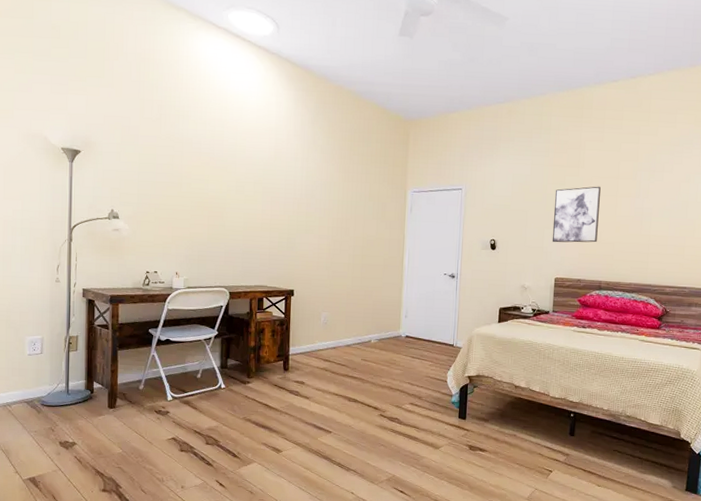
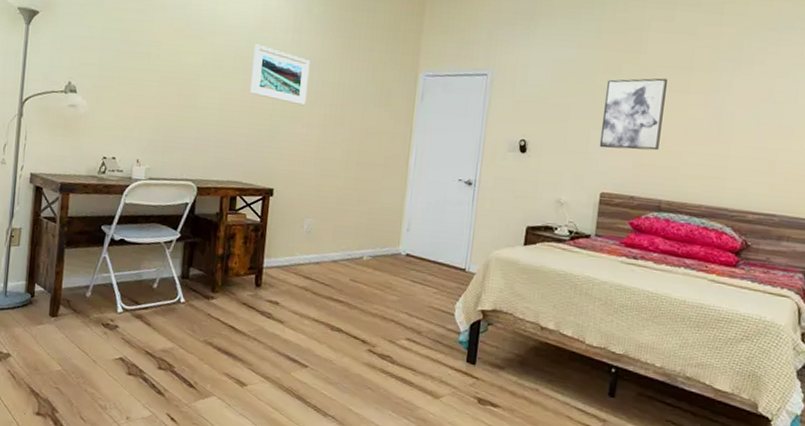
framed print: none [269,171,318,221] -> present [250,44,311,106]

